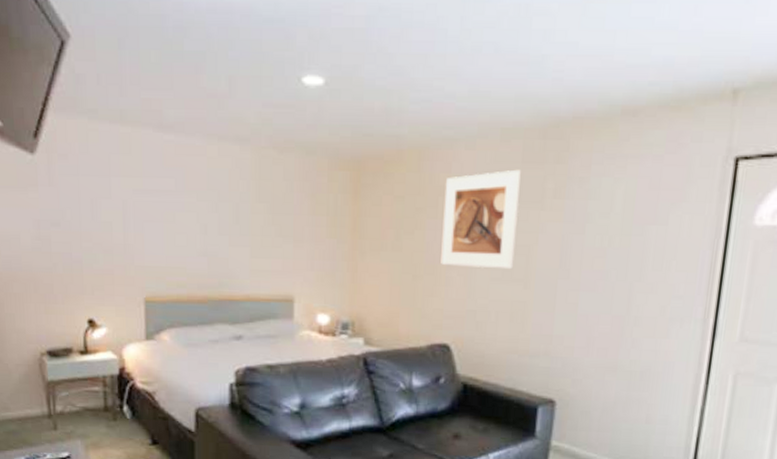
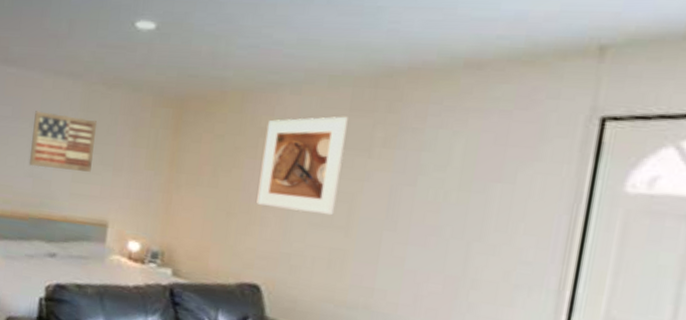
wall art: none [201,182,272,245] -> present [28,111,98,172]

